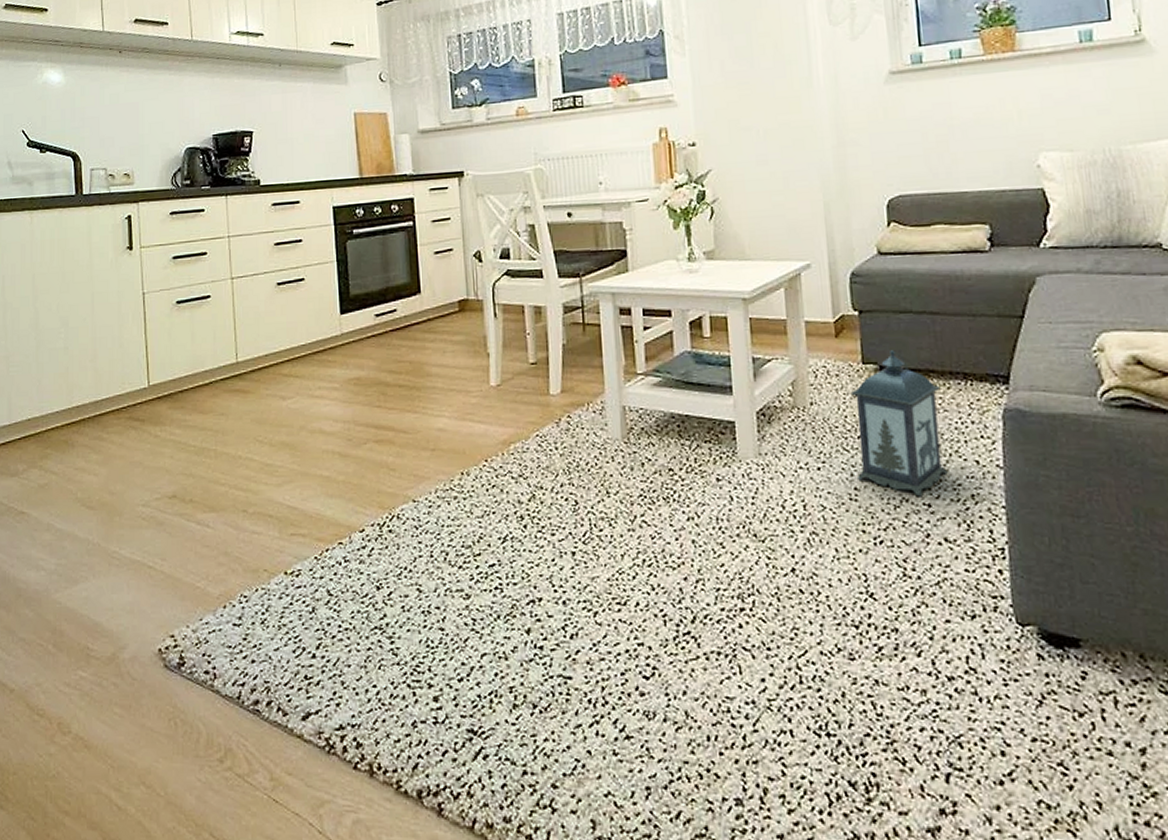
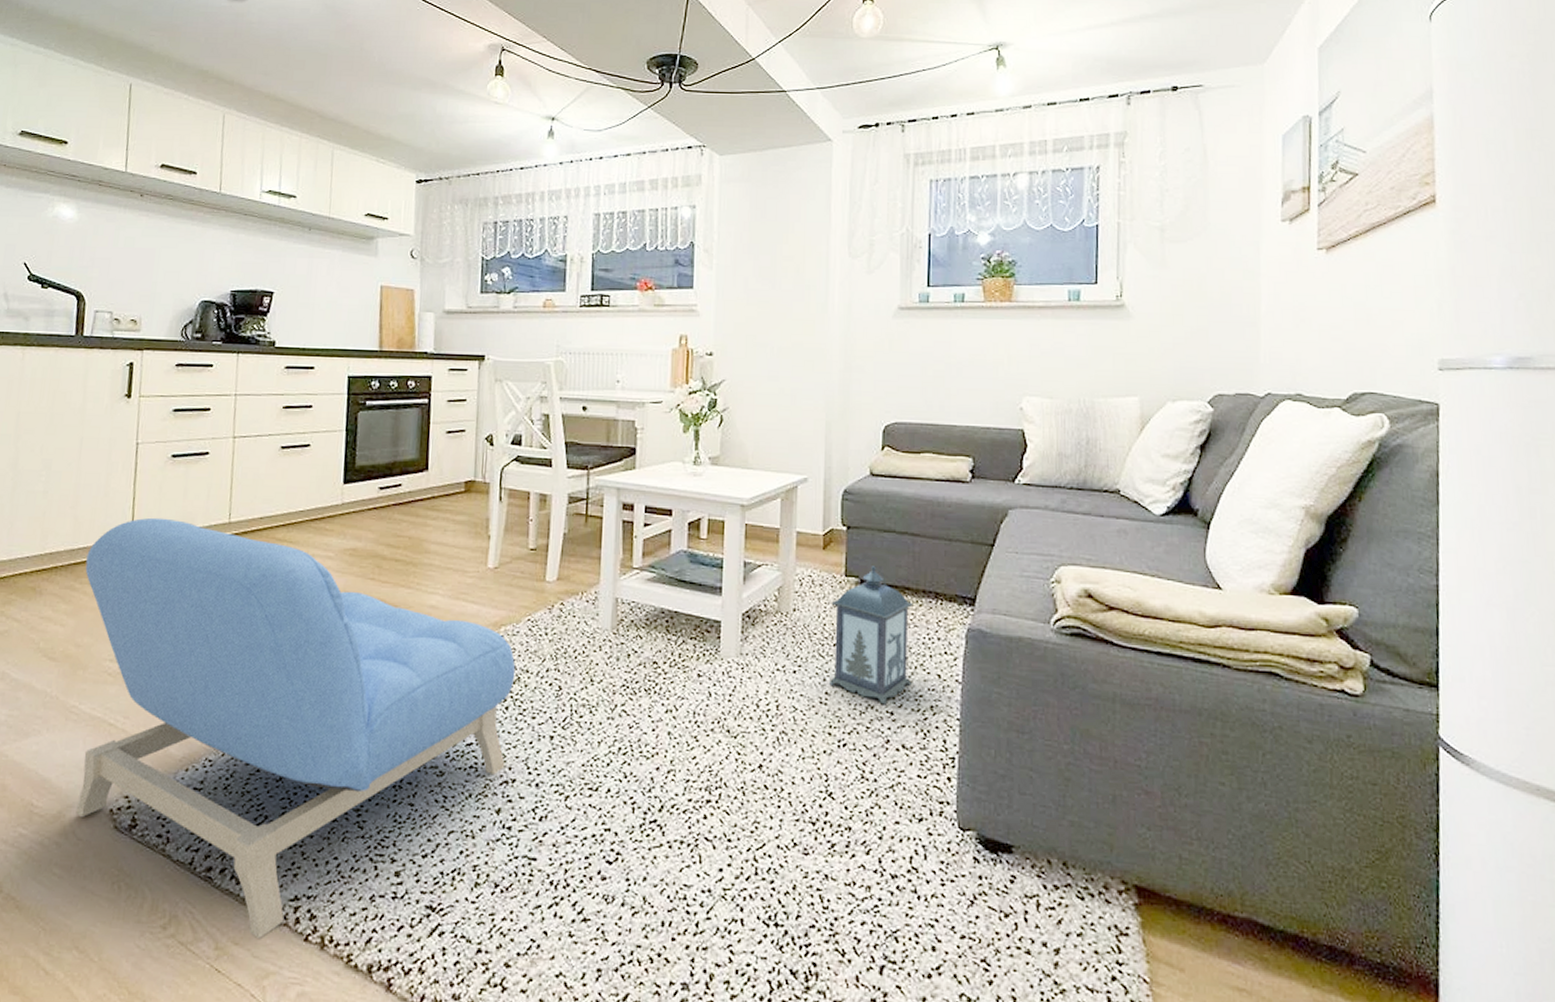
armchair: none [110,363,530,768] -> present [75,517,516,938]

